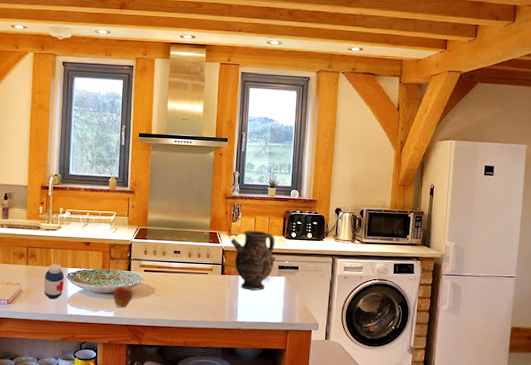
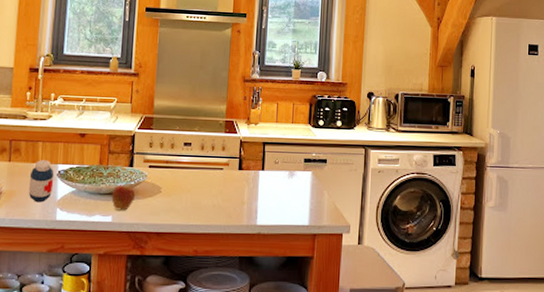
ewer: present [231,230,276,291] -> none [249,117,302,188]

